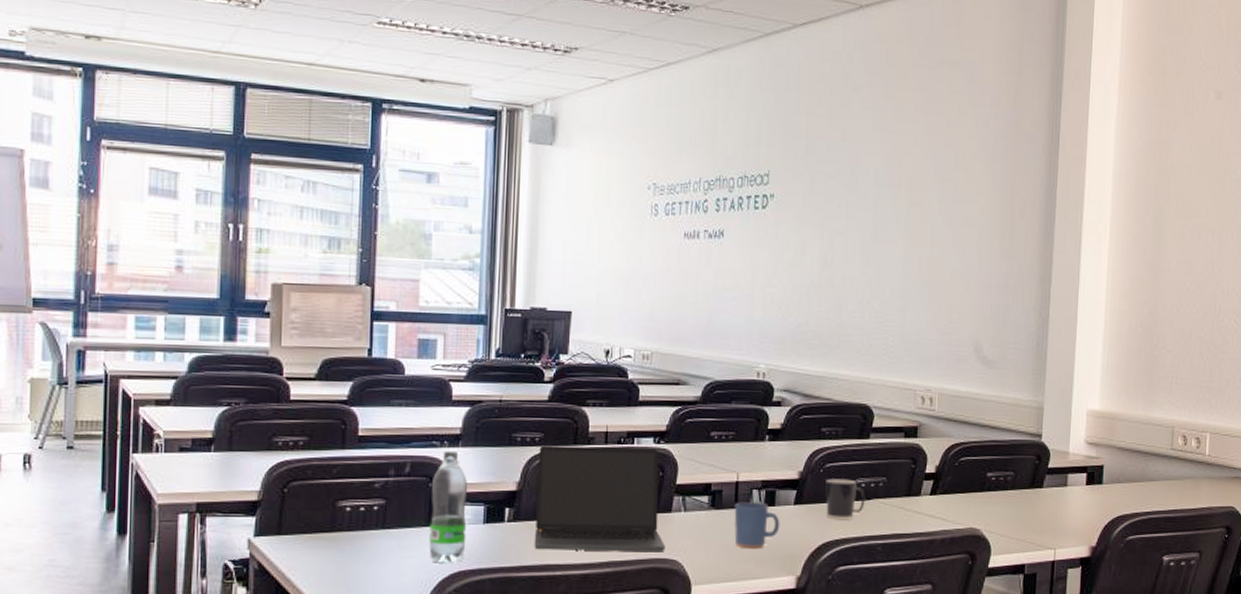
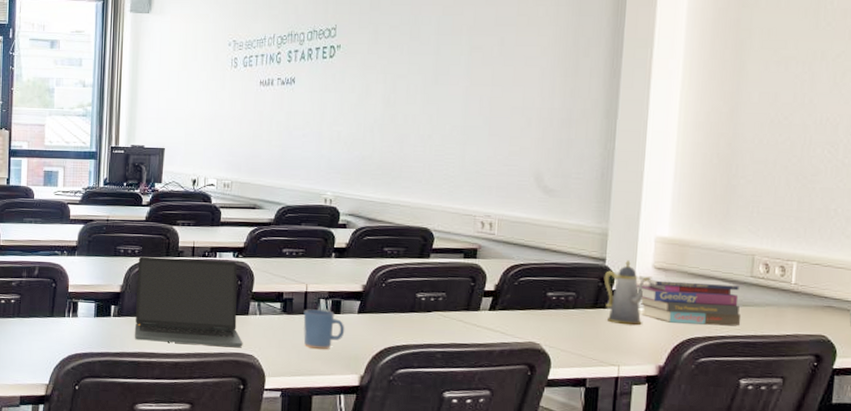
bottle: present [429,450,468,563] -> none [52,258,82,347]
mug: present [825,479,865,520] -> none [387,292,425,329]
coffee pot: none [1040,435,1085,505] -> present [603,260,652,326]
books: none [1070,452,1164,501] -> present [636,276,742,327]

